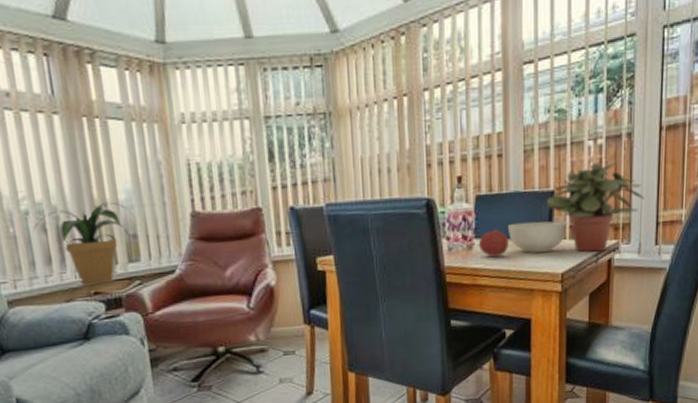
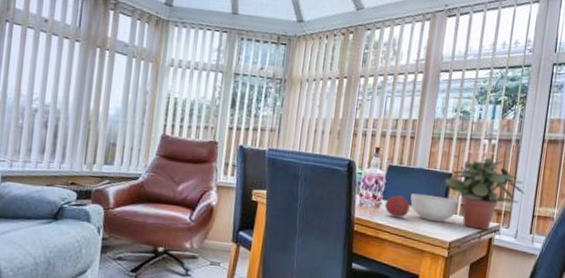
potted plant: present [32,201,134,287] -> none [37,113,117,178]

